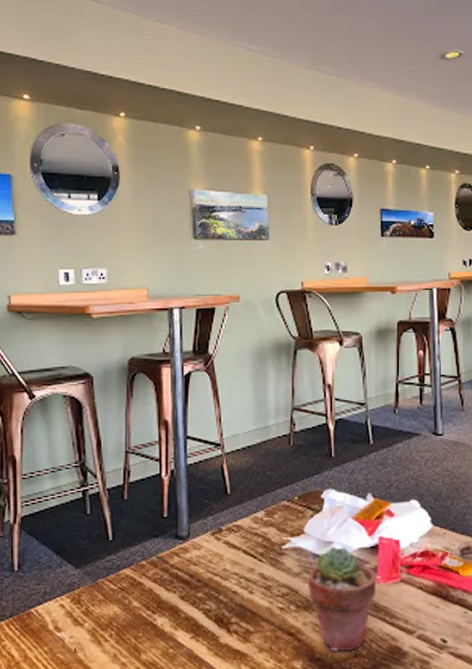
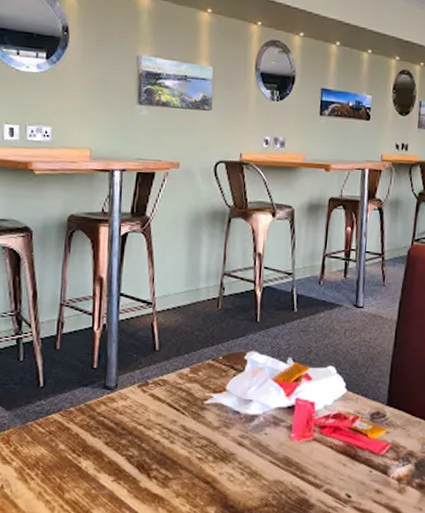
potted succulent: present [307,546,377,652] -> none [226,404,291,501]

